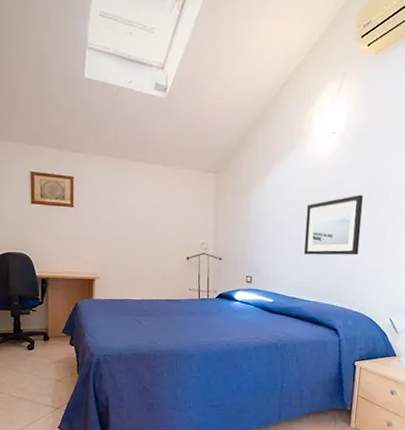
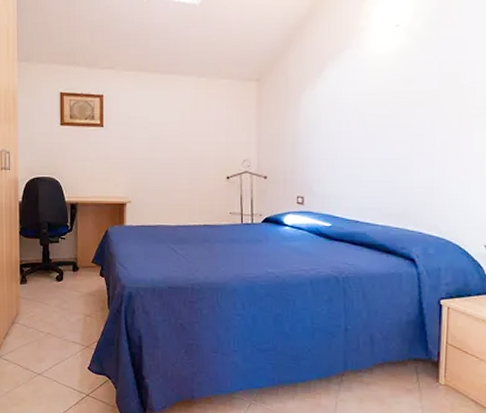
wall art: present [304,194,364,256] -> none [366,94,441,170]

